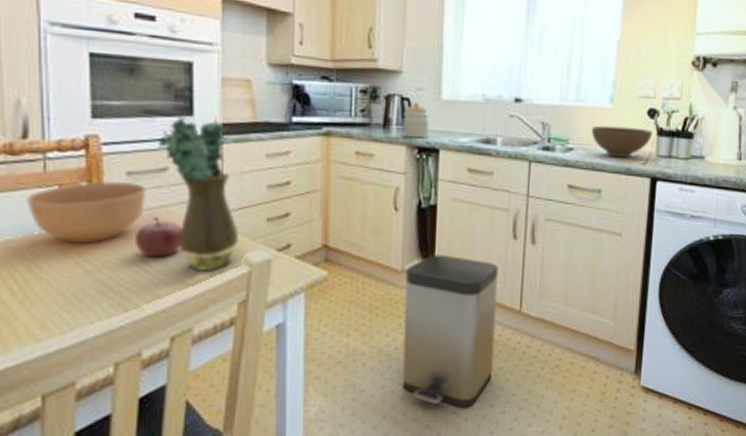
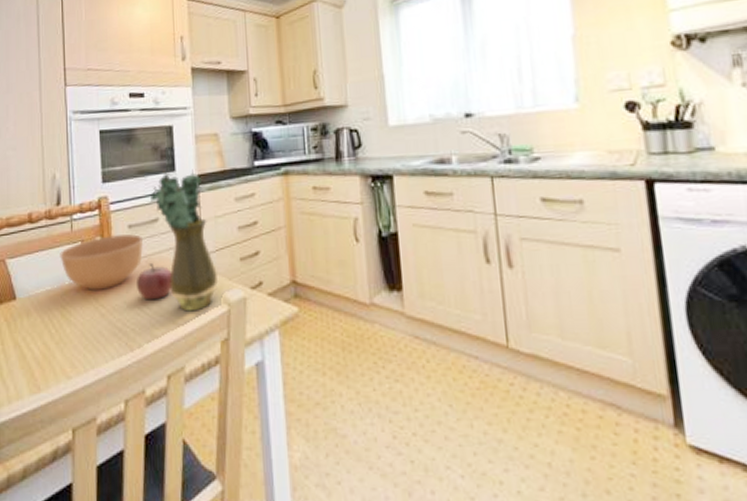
jar: present [402,101,429,139] -> none [353,132,380,168]
pedal bin: present [402,254,499,409] -> none [375,284,486,463]
bowl: present [591,125,652,158] -> none [557,125,636,162]

